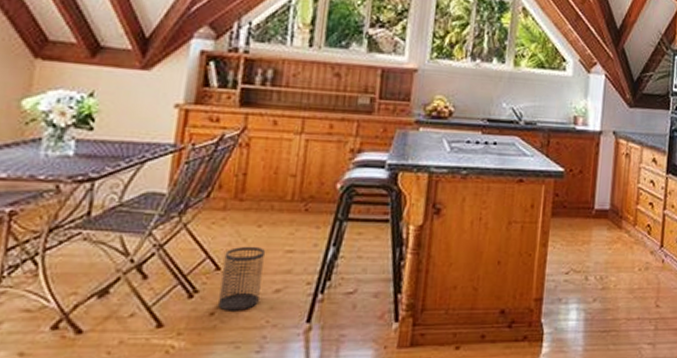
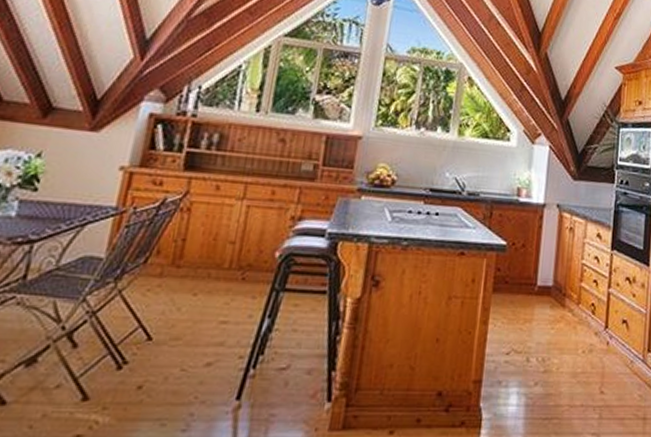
wastebasket: present [218,246,266,311] -> none [147,315,200,385]

